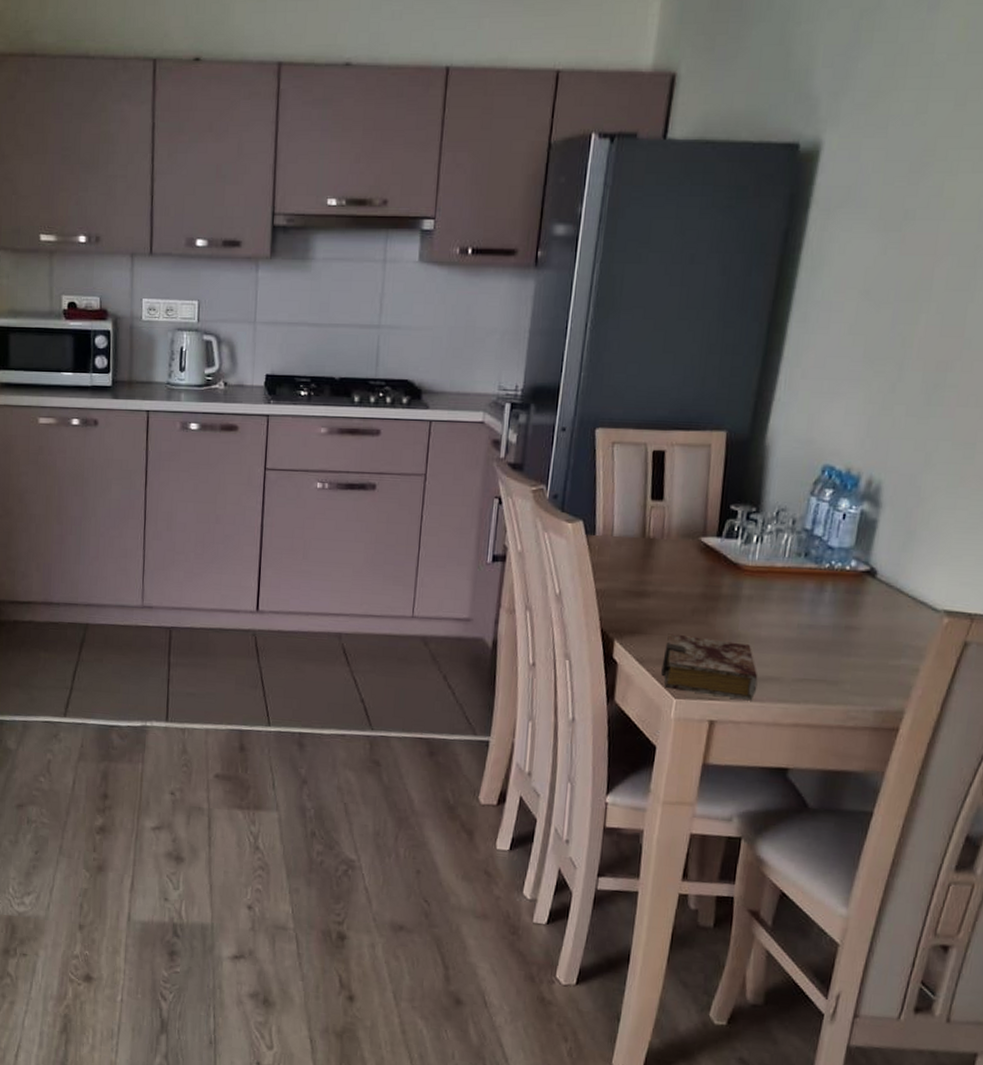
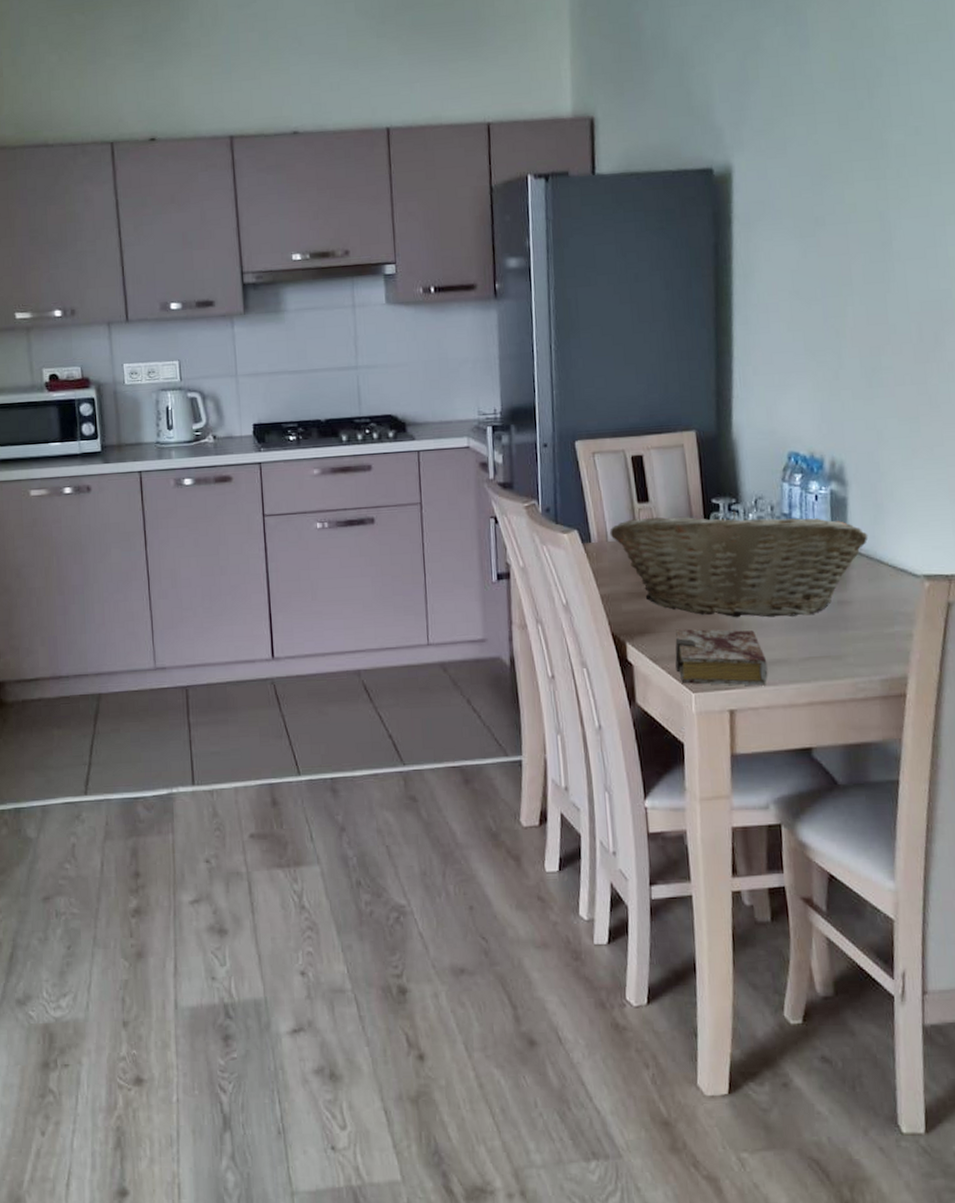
fruit basket: none [616,516,893,637] -> present [609,510,869,618]

